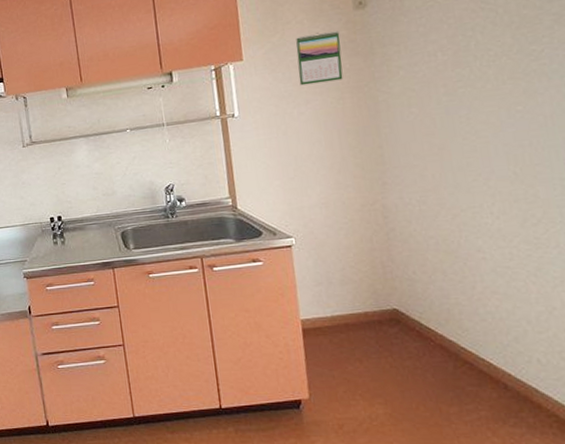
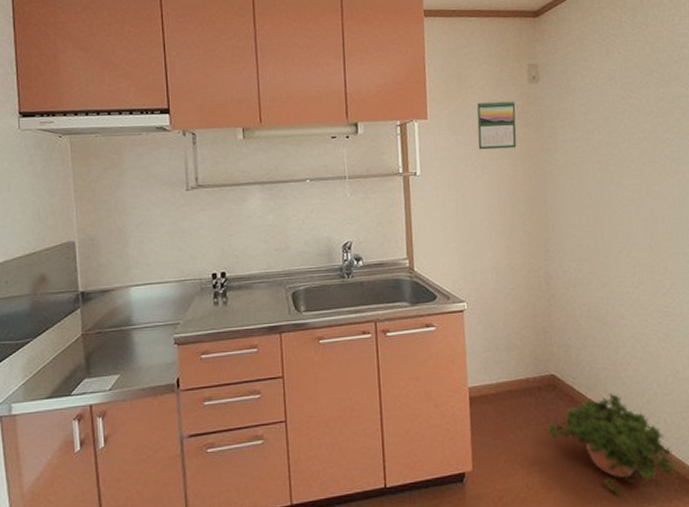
potted plant: none [390,329,557,433] -> present [547,393,678,495]

